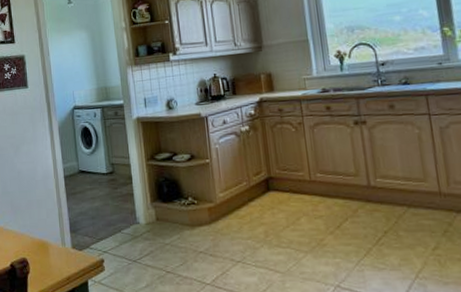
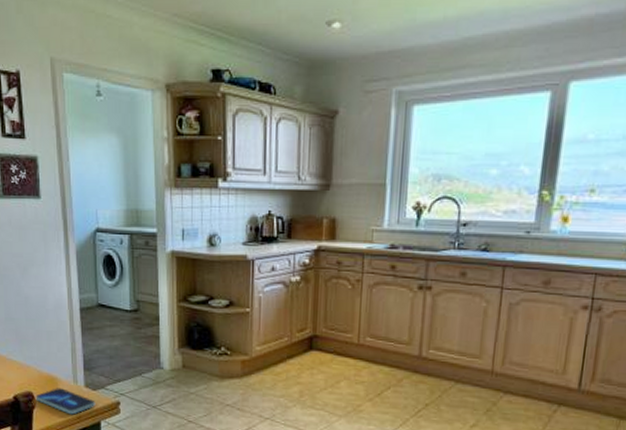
smartphone: none [29,252,83,277] -> present [35,388,96,415]

